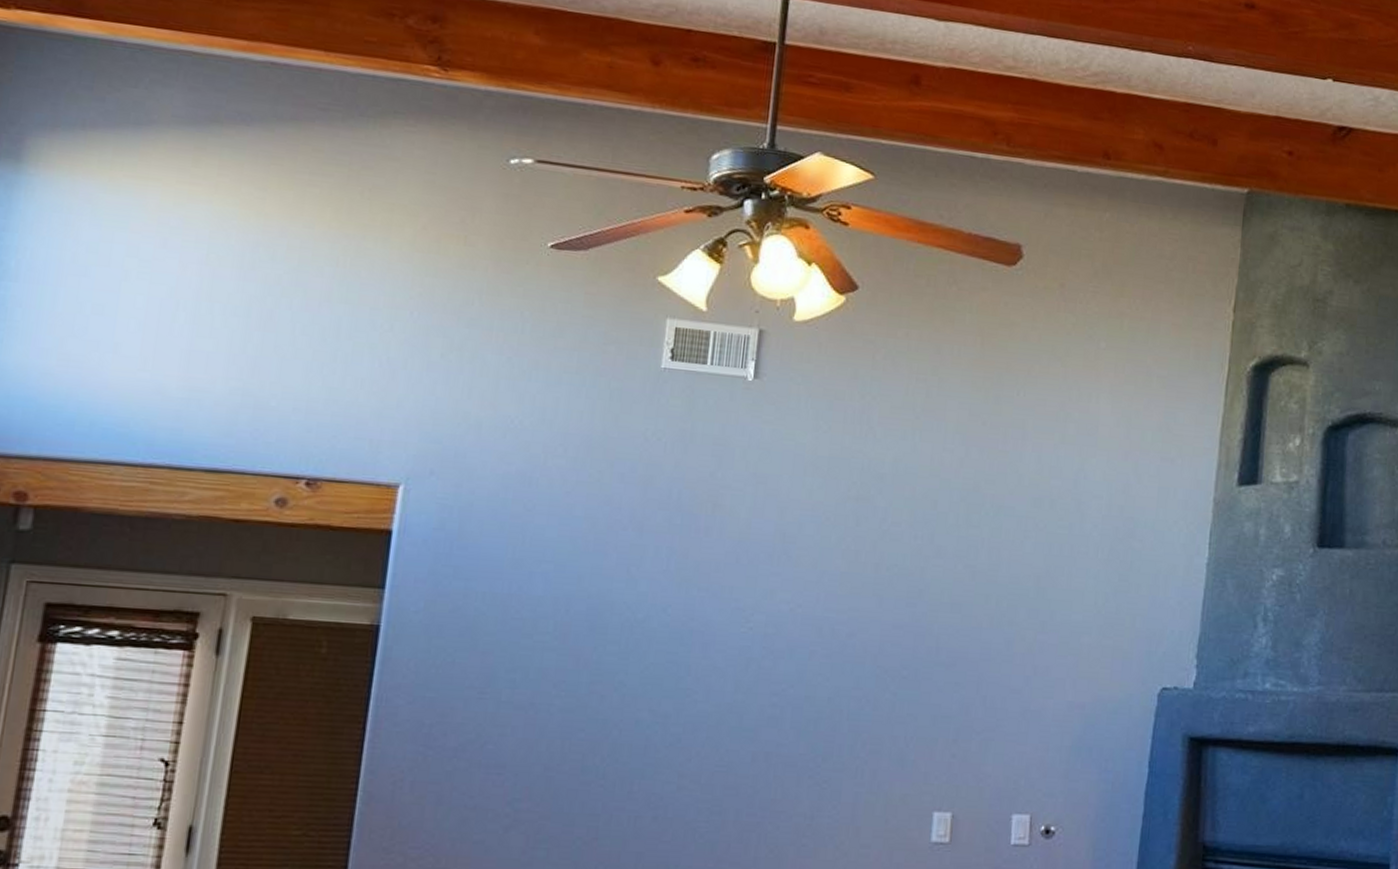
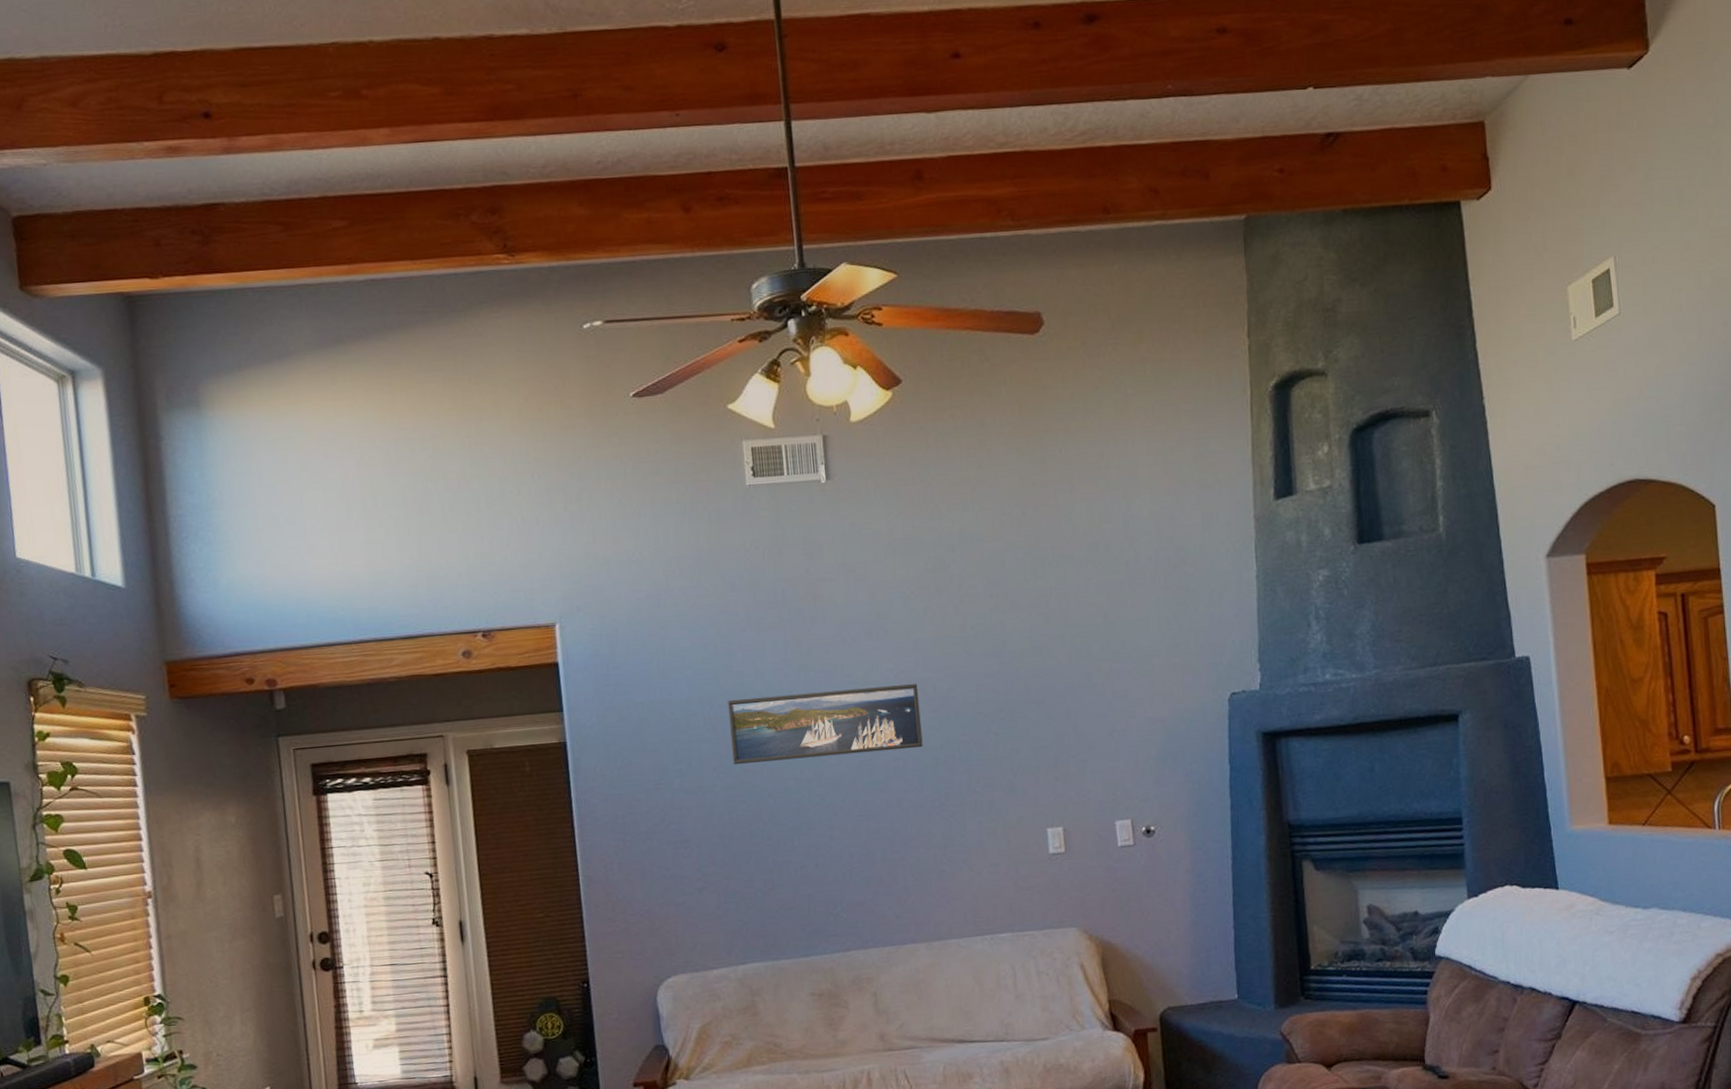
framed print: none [579,606,815,697] -> present [727,684,923,764]

